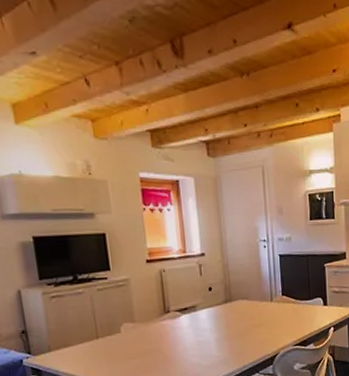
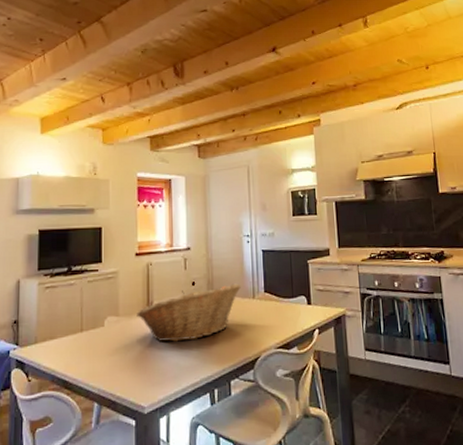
fruit basket: none [153,287,259,344] -> present [136,283,241,342]

